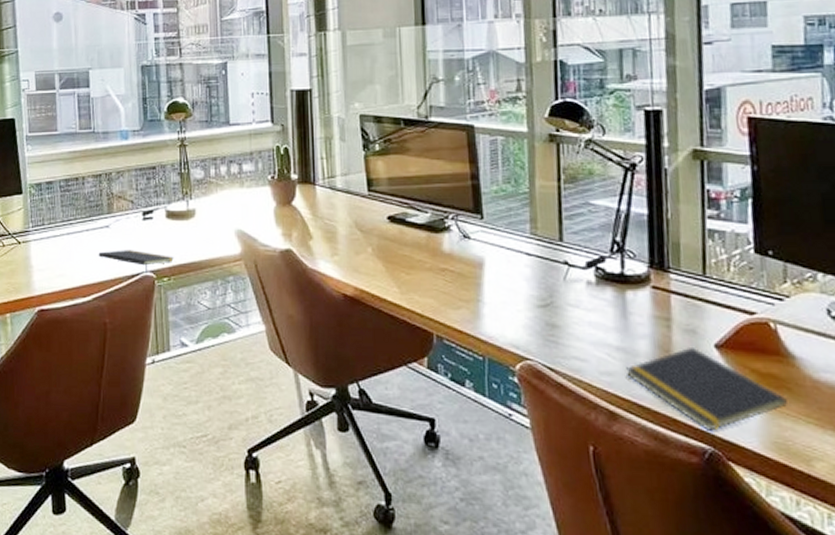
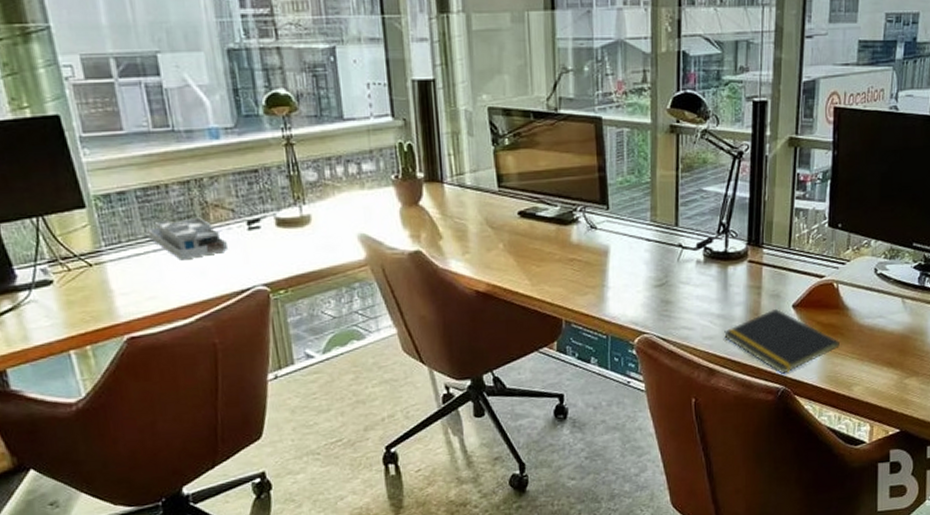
desk organizer: none [65,206,126,244] -> present [148,217,229,261]
notepad: present [98,250,174,274] -> none [196,263,290,289]

